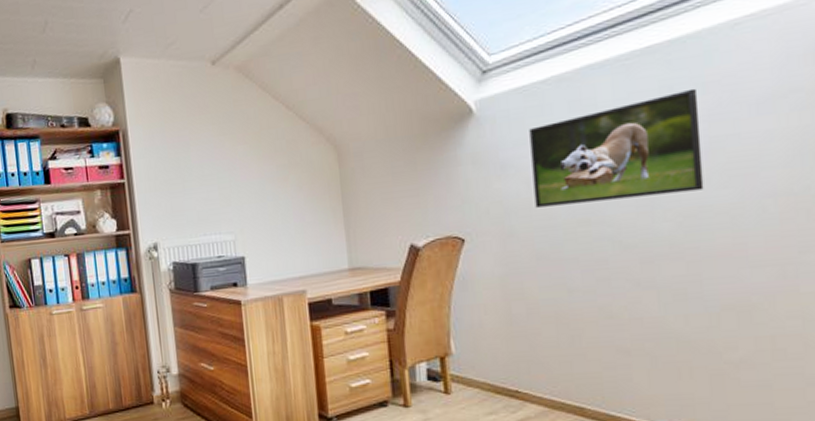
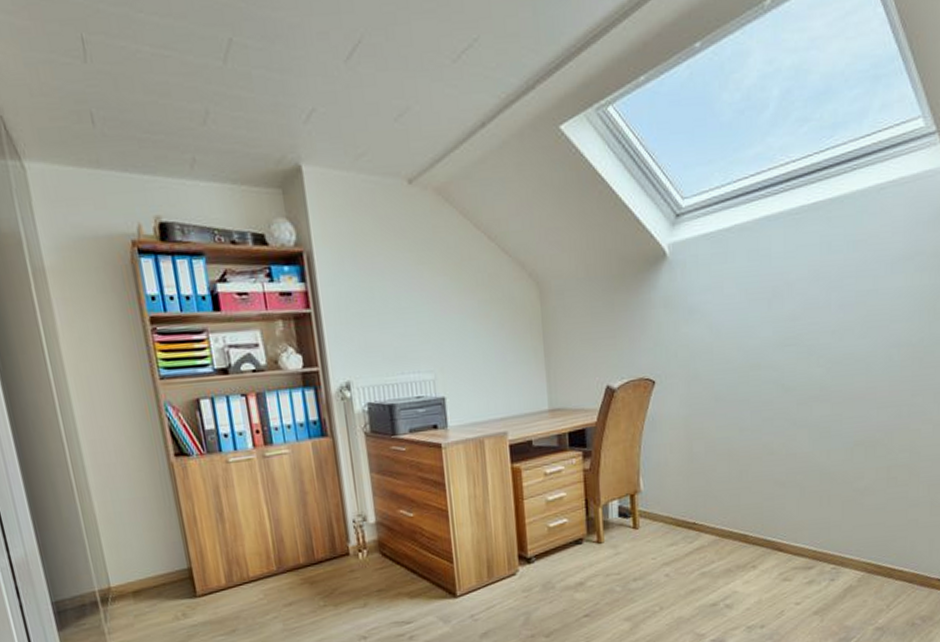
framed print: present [529,88,704,208] -> none [714,245,849,352]

